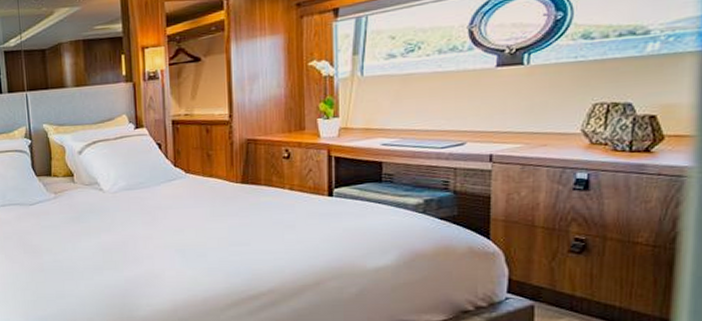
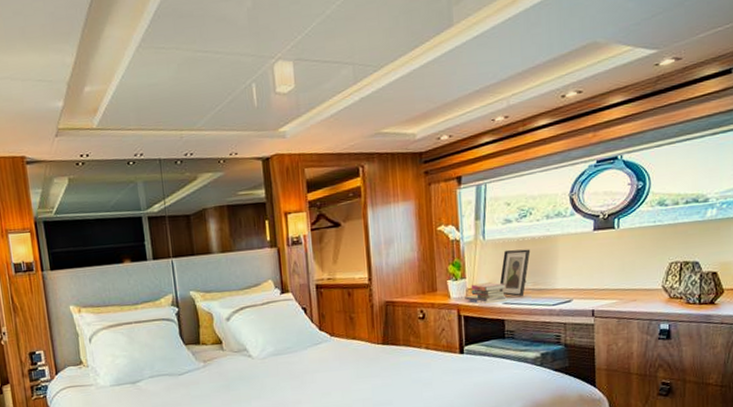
books: none [337,121,387,146] -> present [465,282,508,305]
picture frame: none [378,86,417,139] -> present [499,249,531,297]

